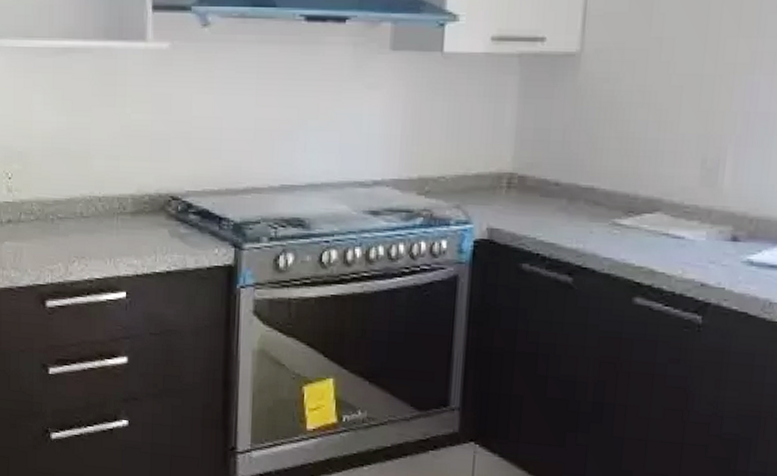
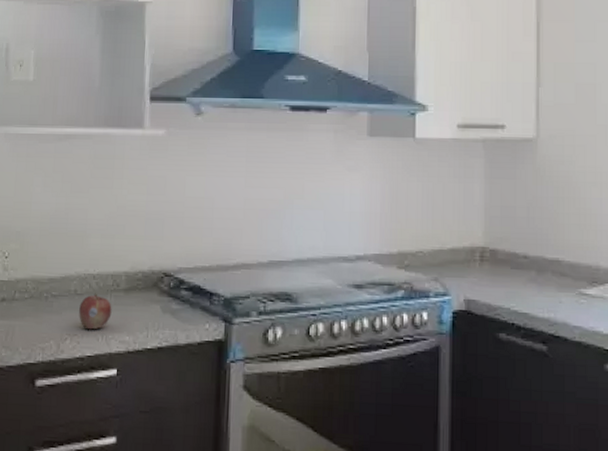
fruit: none [86,216,119,253] -> present [79,293,112,330]

